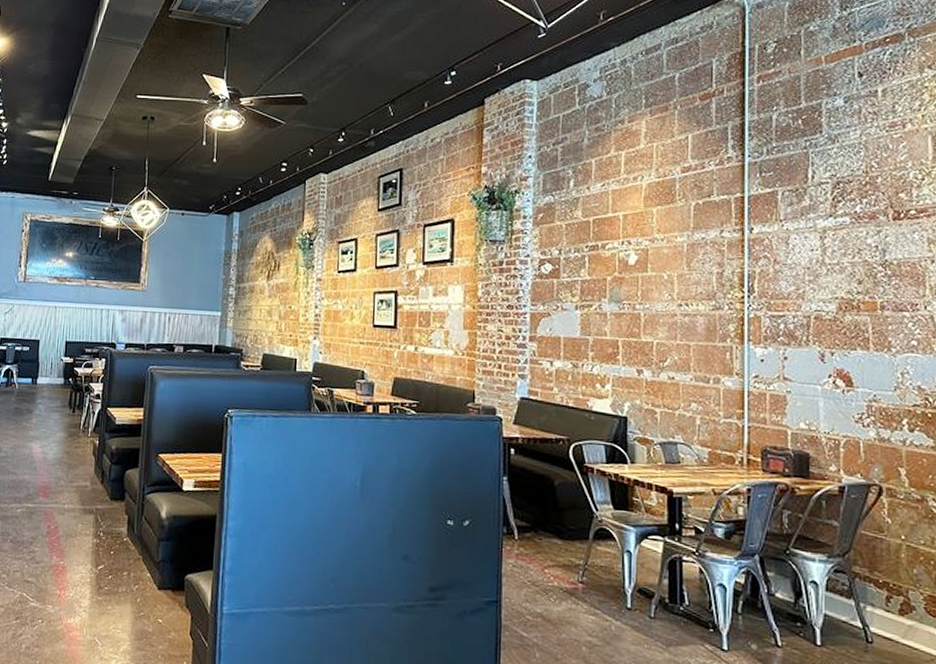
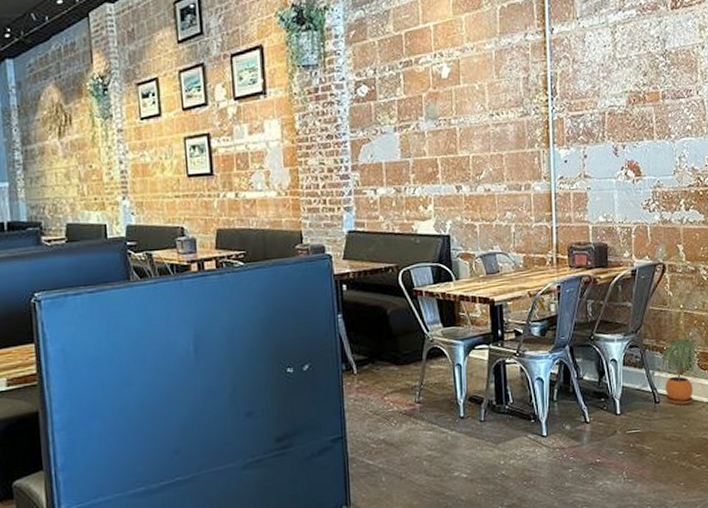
potted plant: none [876,574,922,653] -> present [662,339,696,405]

